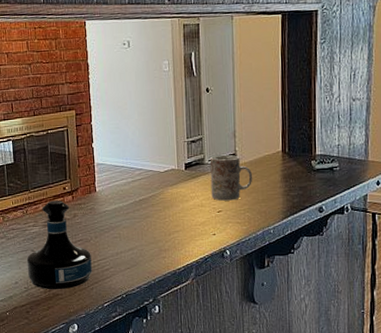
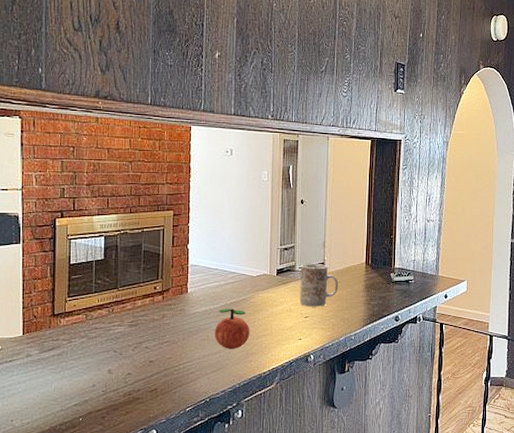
tequila bottle: present [26,200,92,290] -> none [107,300,177,394]
apple: none [125,205,162,246] -> present [214,308,250,349]

